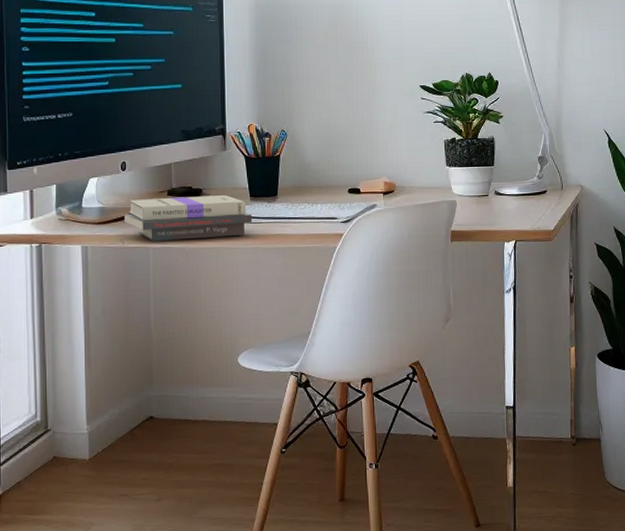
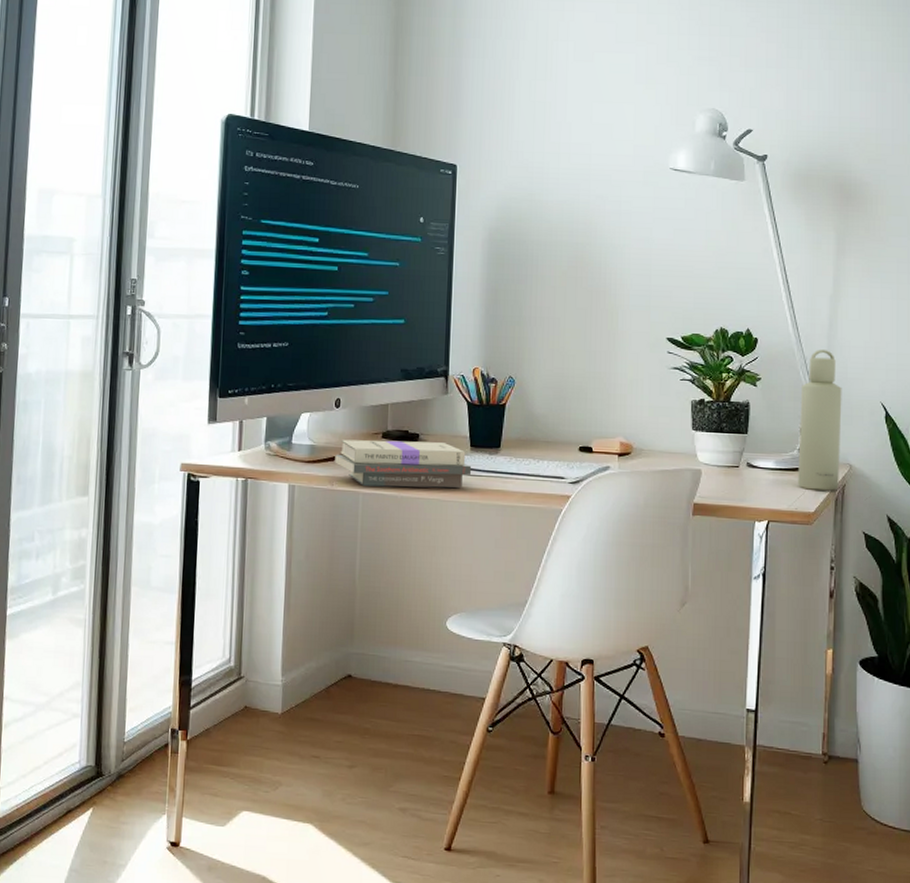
bottle: none [537,87,573,211] -> present [798,349,842,491]

